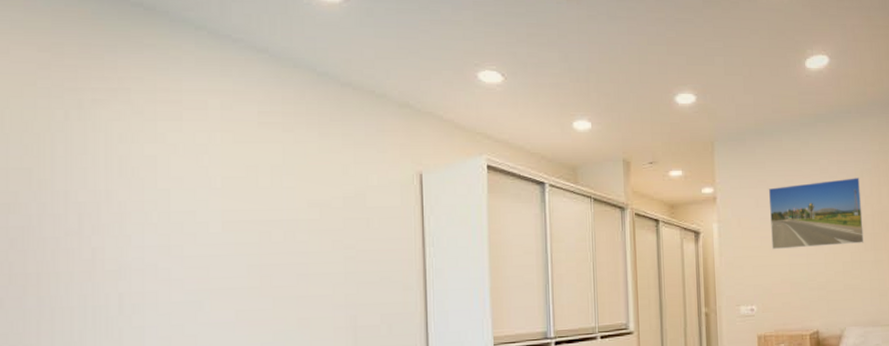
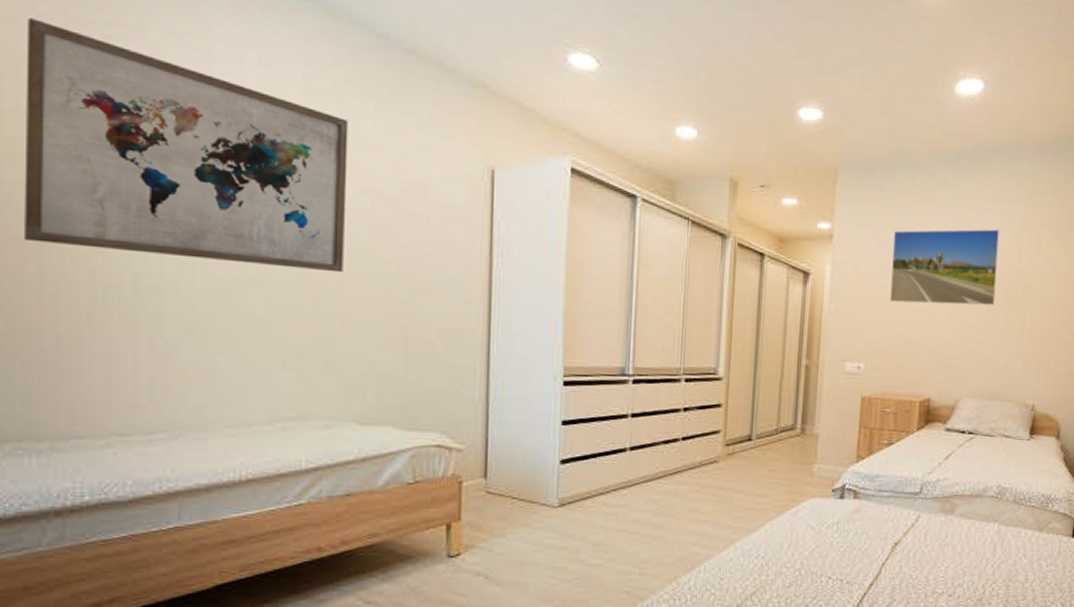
wall art: none [26,92,298,277] -> present [24,18,349,273]

